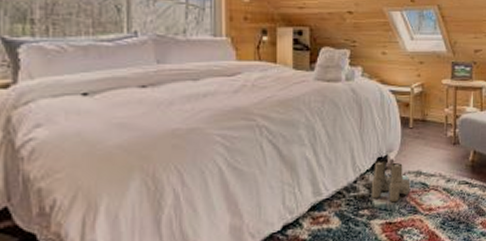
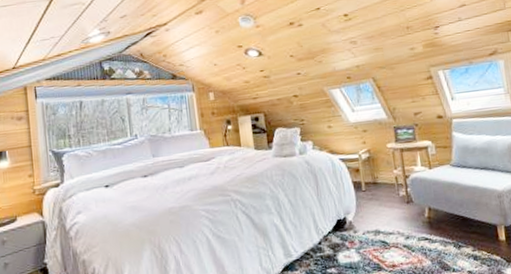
boots: present [371,160,411,203] -> none [334,222,372,261]

